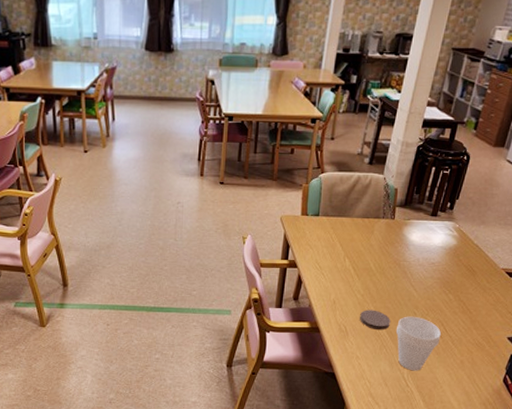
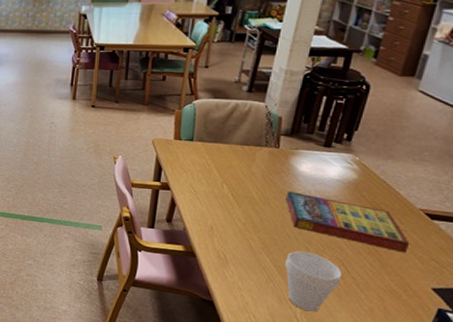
coaster: present [360,310,390,330] -> none [241,239,278,263]
game compilation box: none [398,261,493,309] -> present [286,191,410,253]

